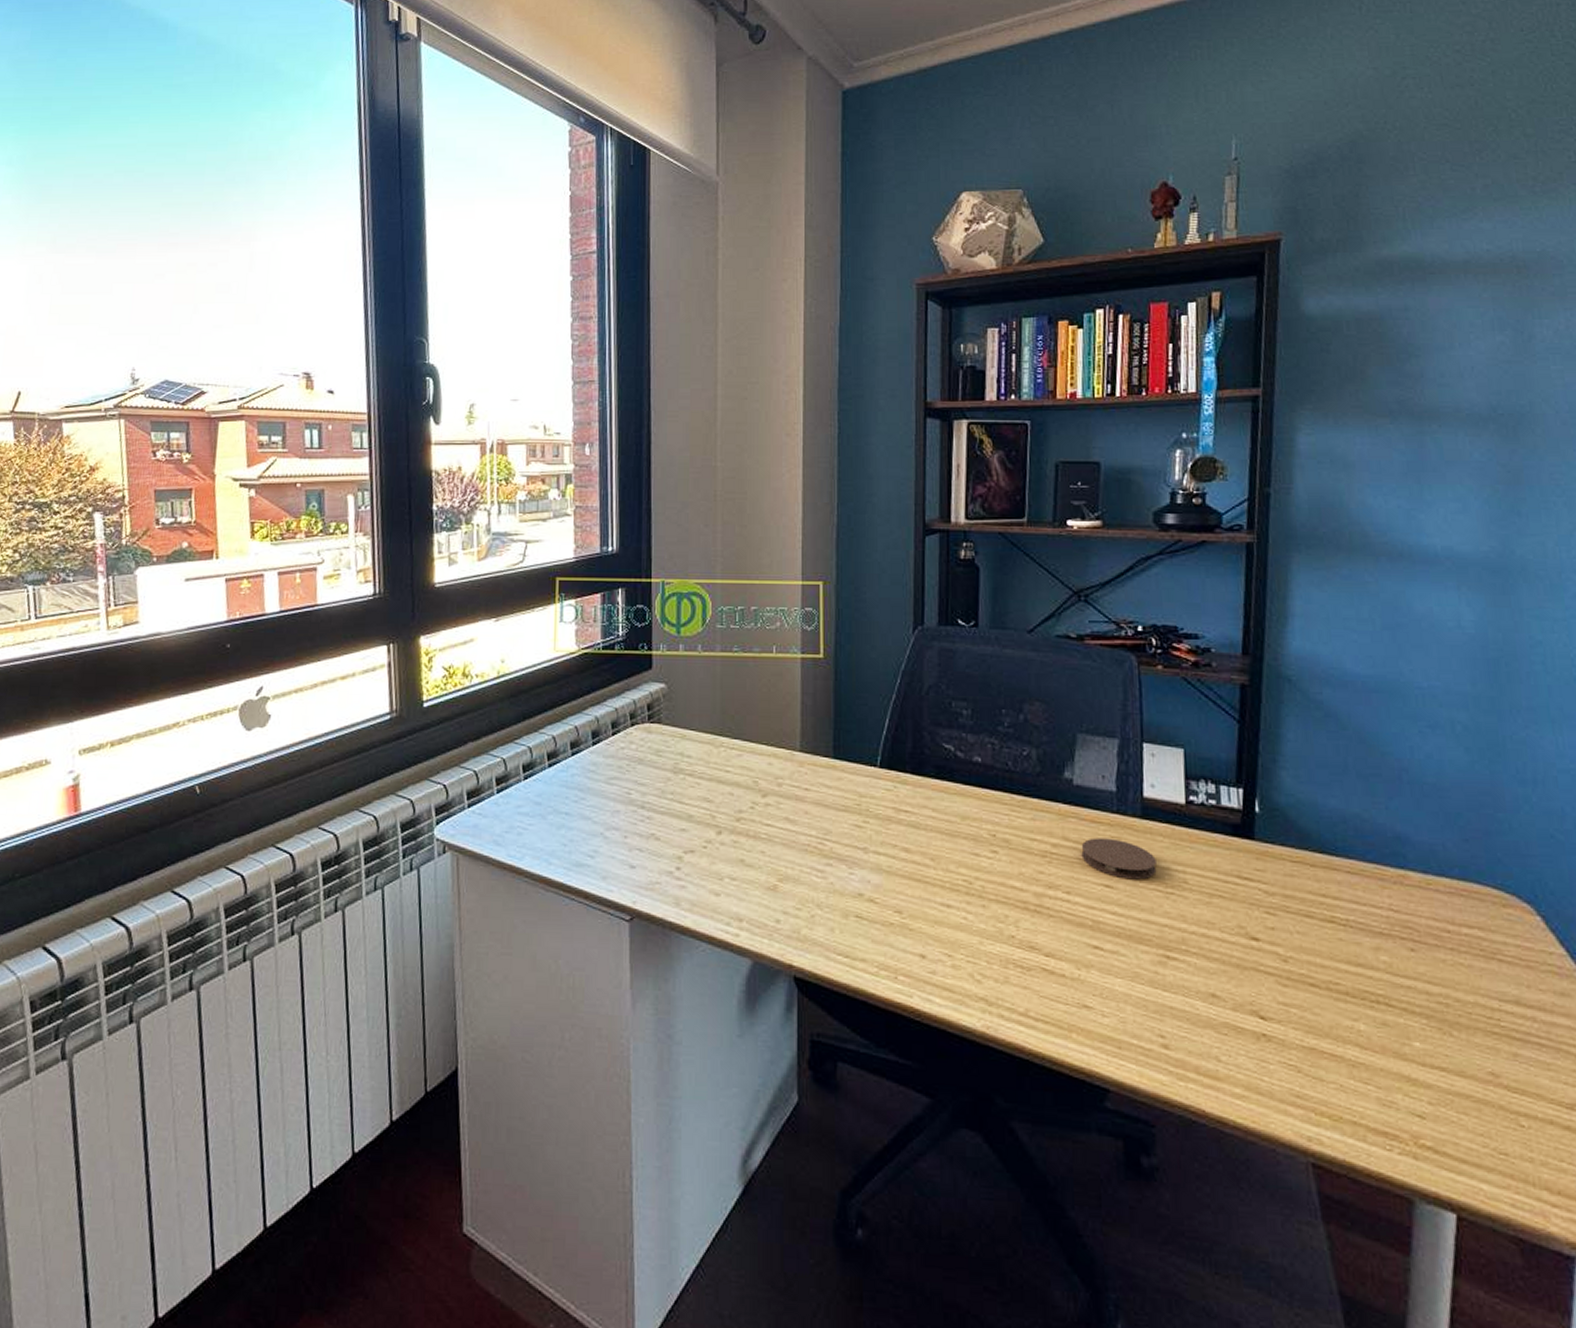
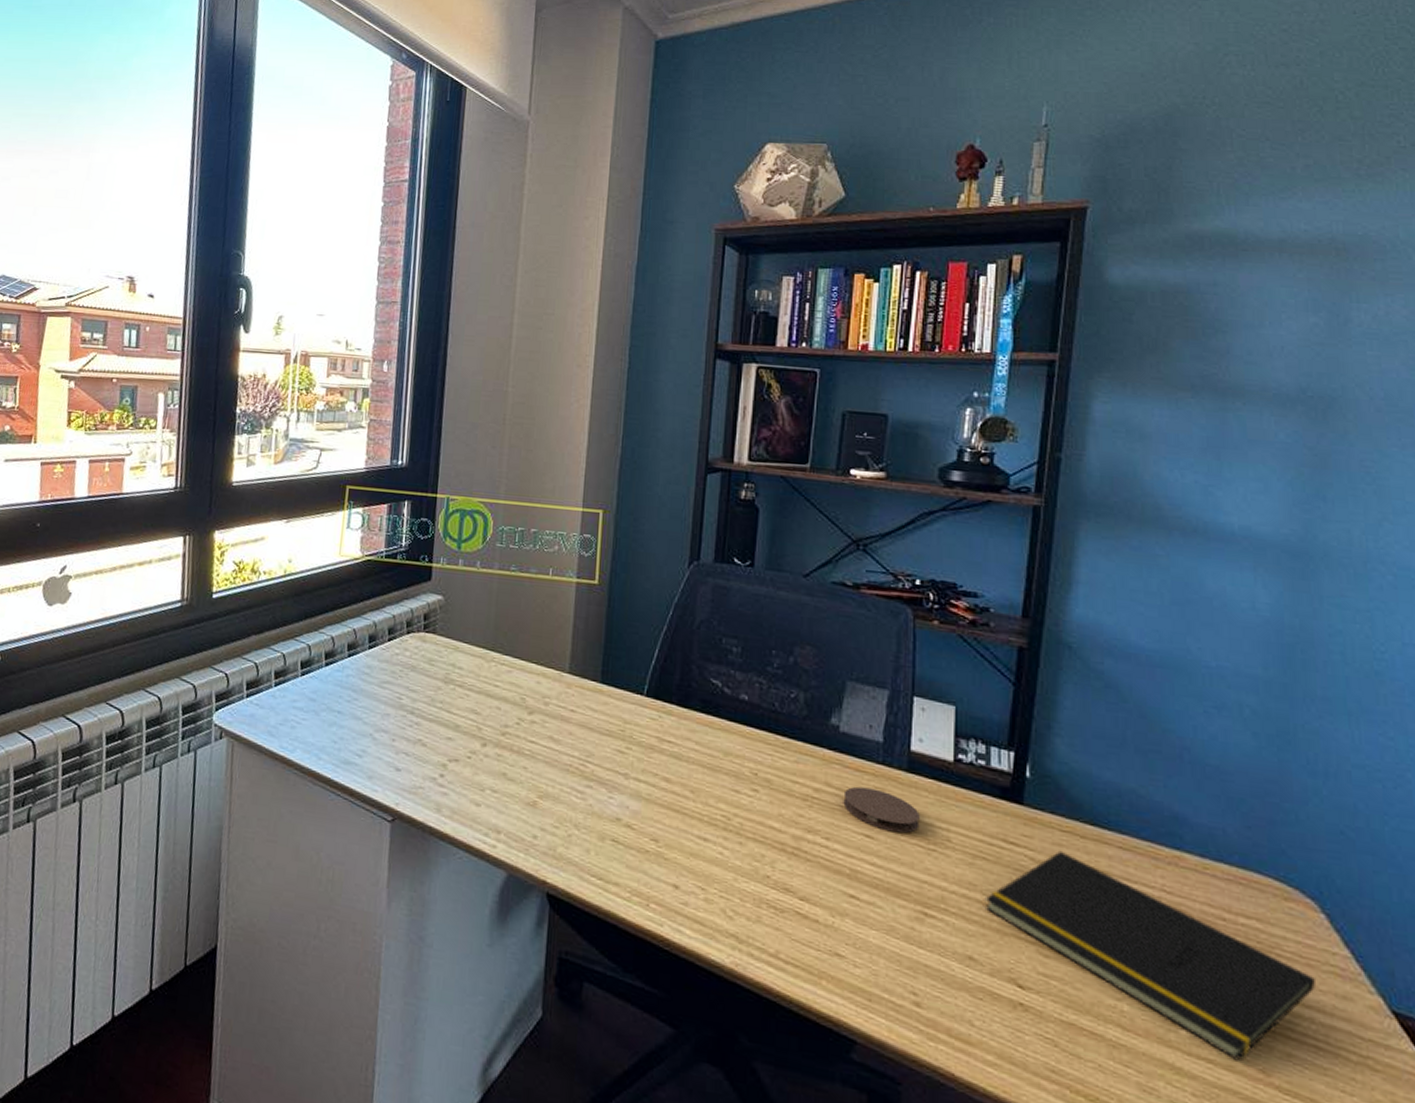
notepad: none [1223,881,1536,1066] -> present [984,850,1315,1062]

